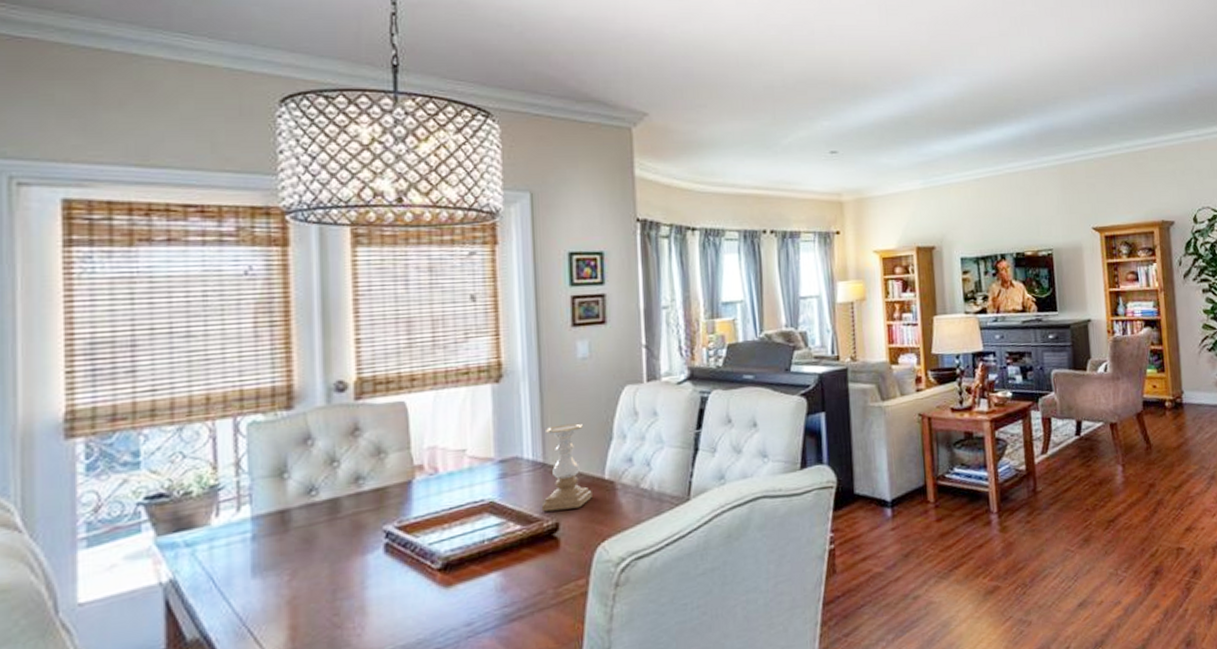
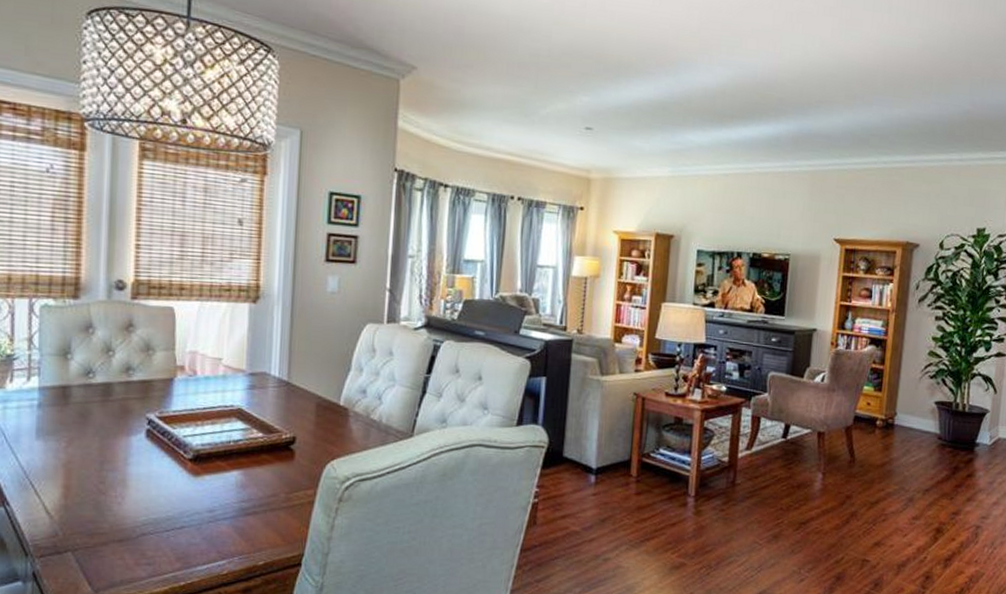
candle holder: present [541,423,592,512] -> none [282,350,327,427]

